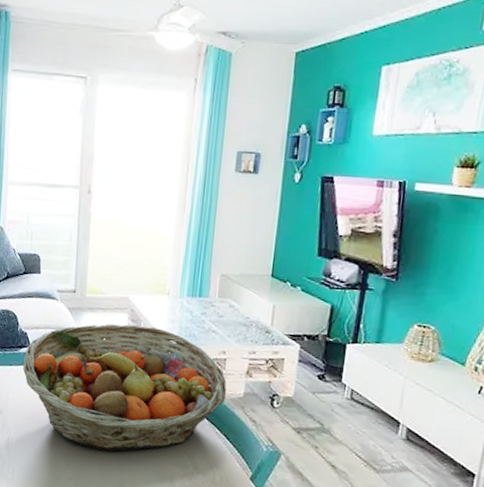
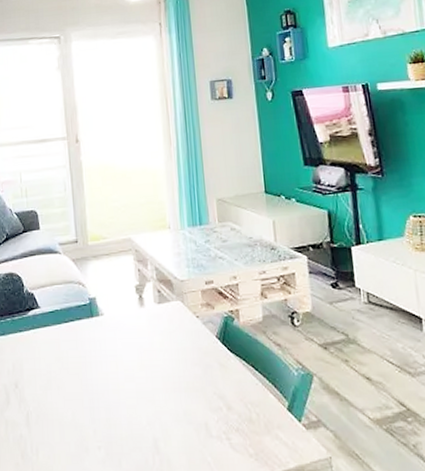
fruit basket: present [23,323,227,451] -> none [34,263,246,408]

